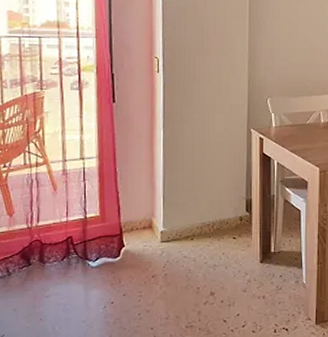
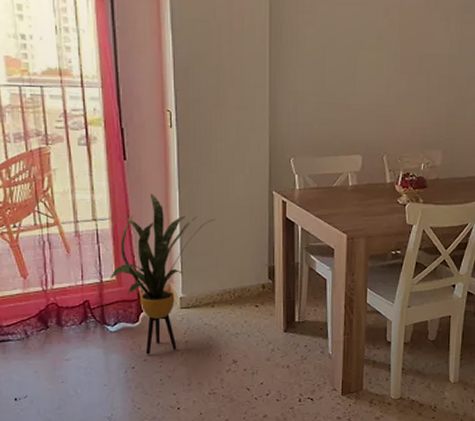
house plant: none [93,133,197,289] -> present [109,193,215,355]

